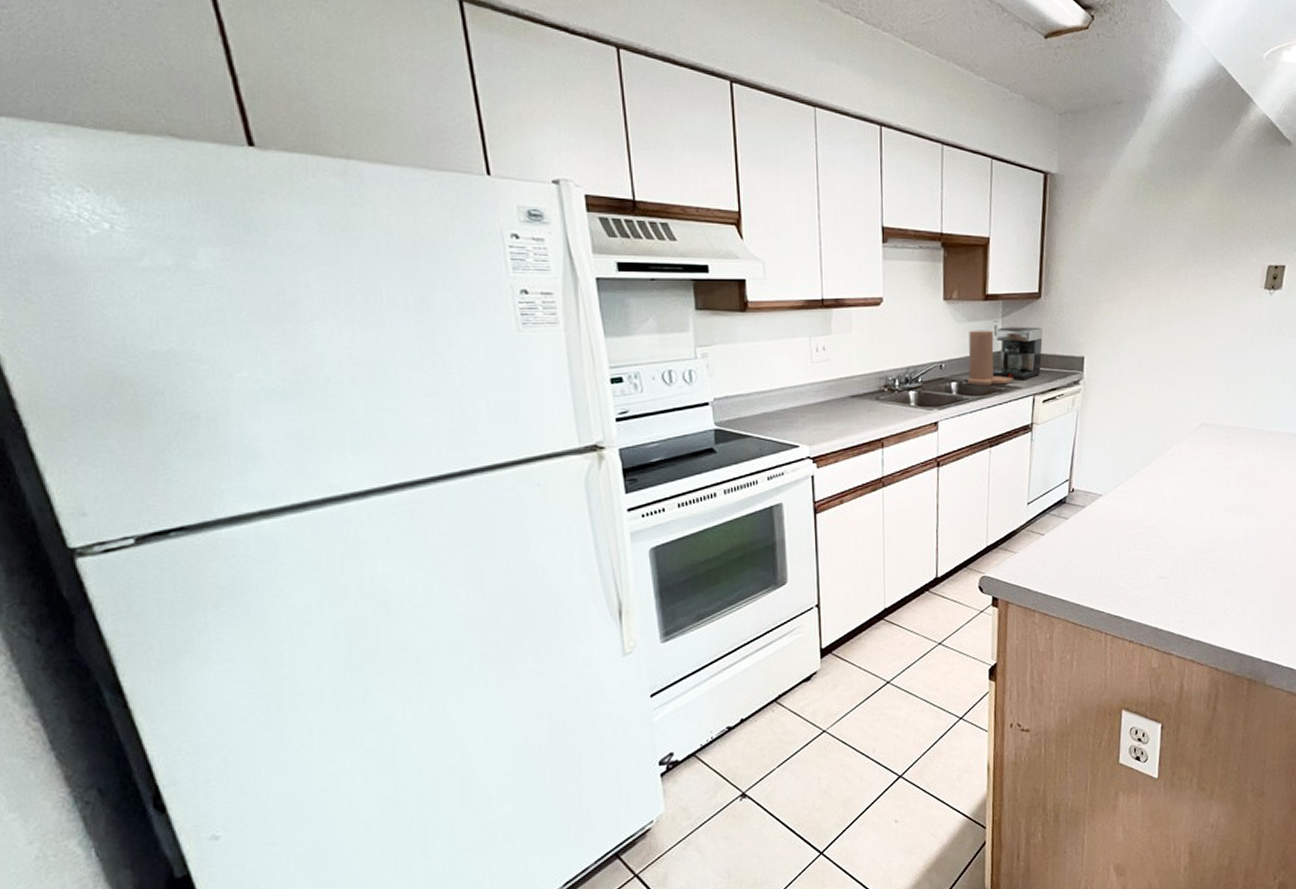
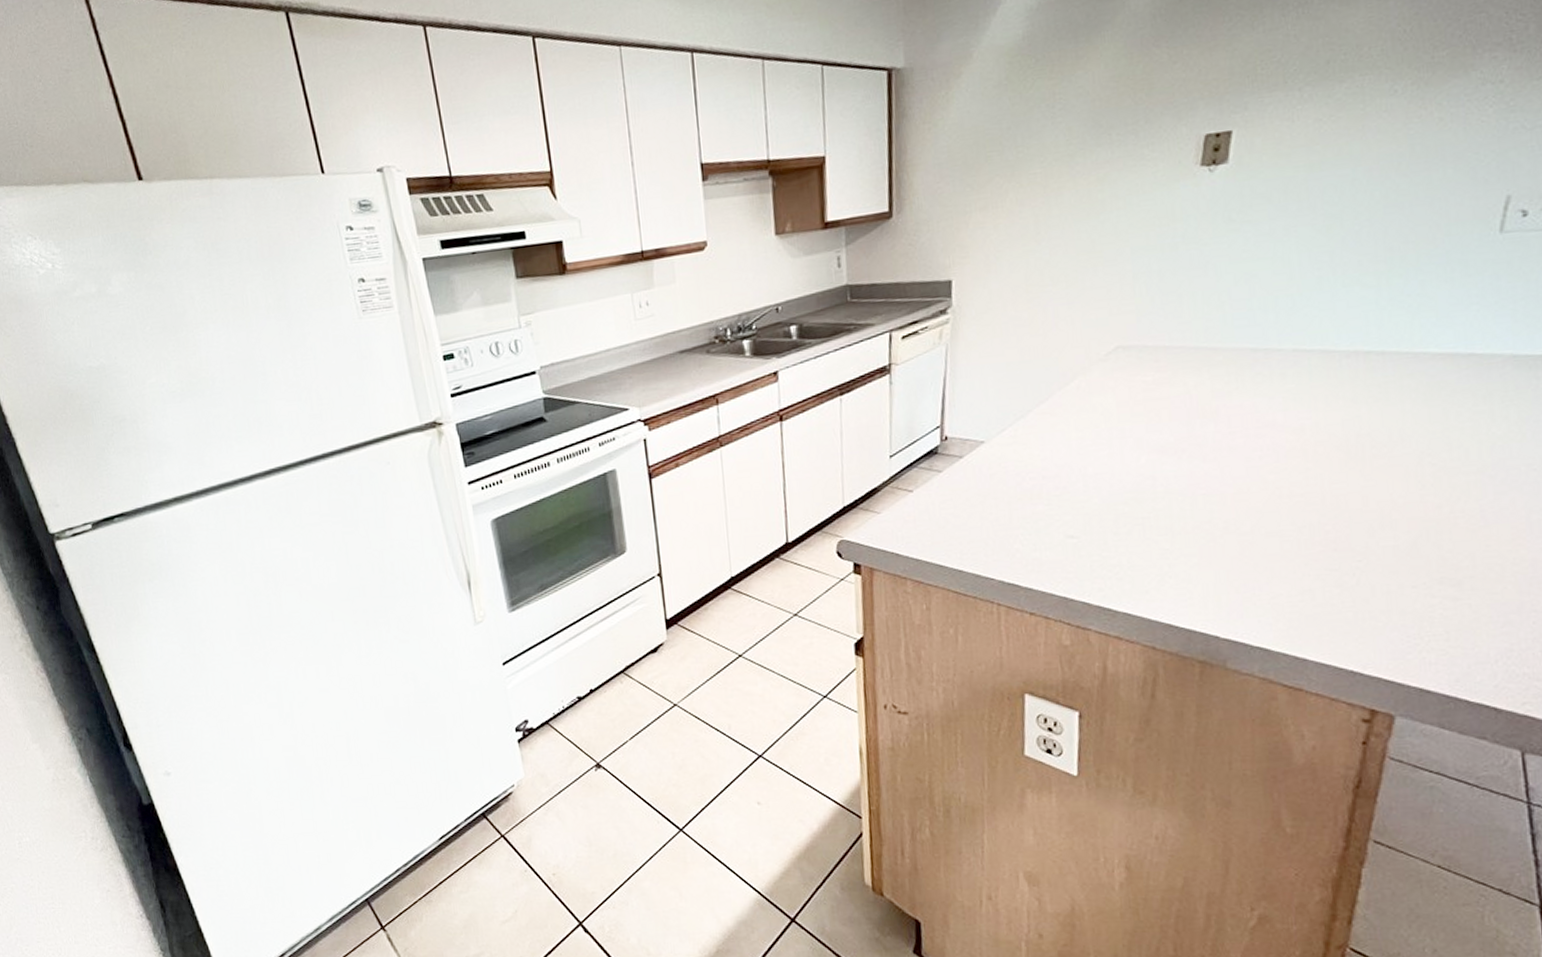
paper towel: present [967,330,1013,386] -> none [807,262,864,327]
coffee maker: present [992,326,1043,380] -> none [838,251,898,316]

